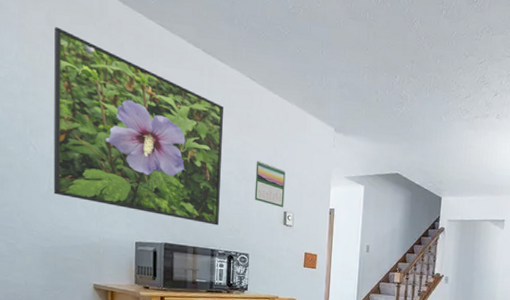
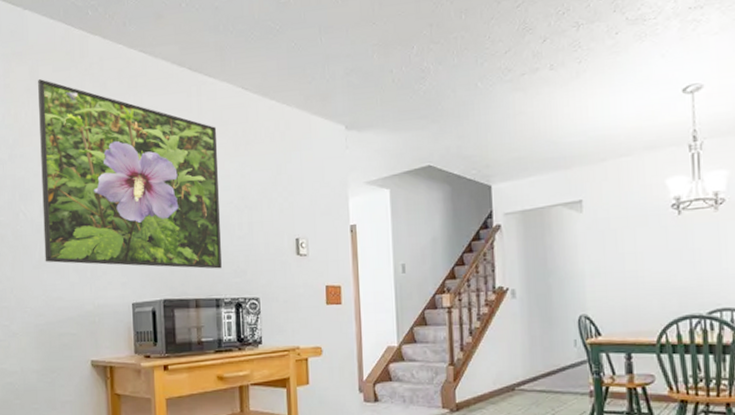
calendar: present [254,161,286,208] -> none [258,182,295,235]

